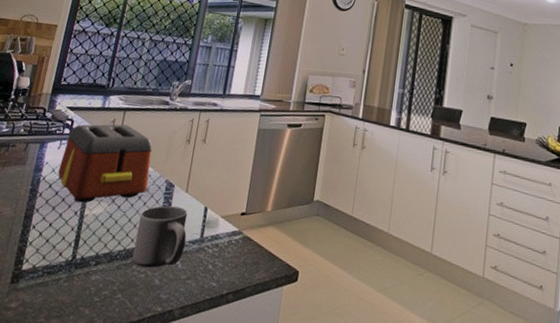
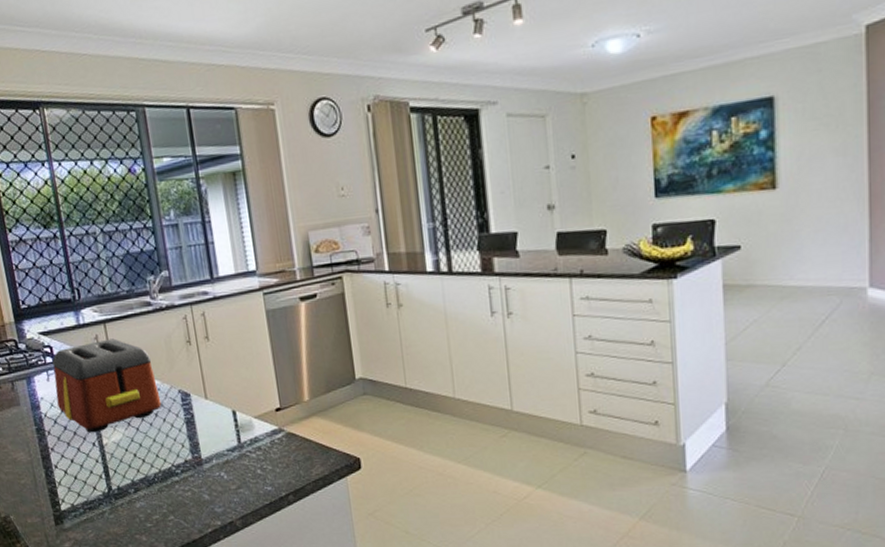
mug: present [132,205,188,268] -> none [163,416,225,485]

